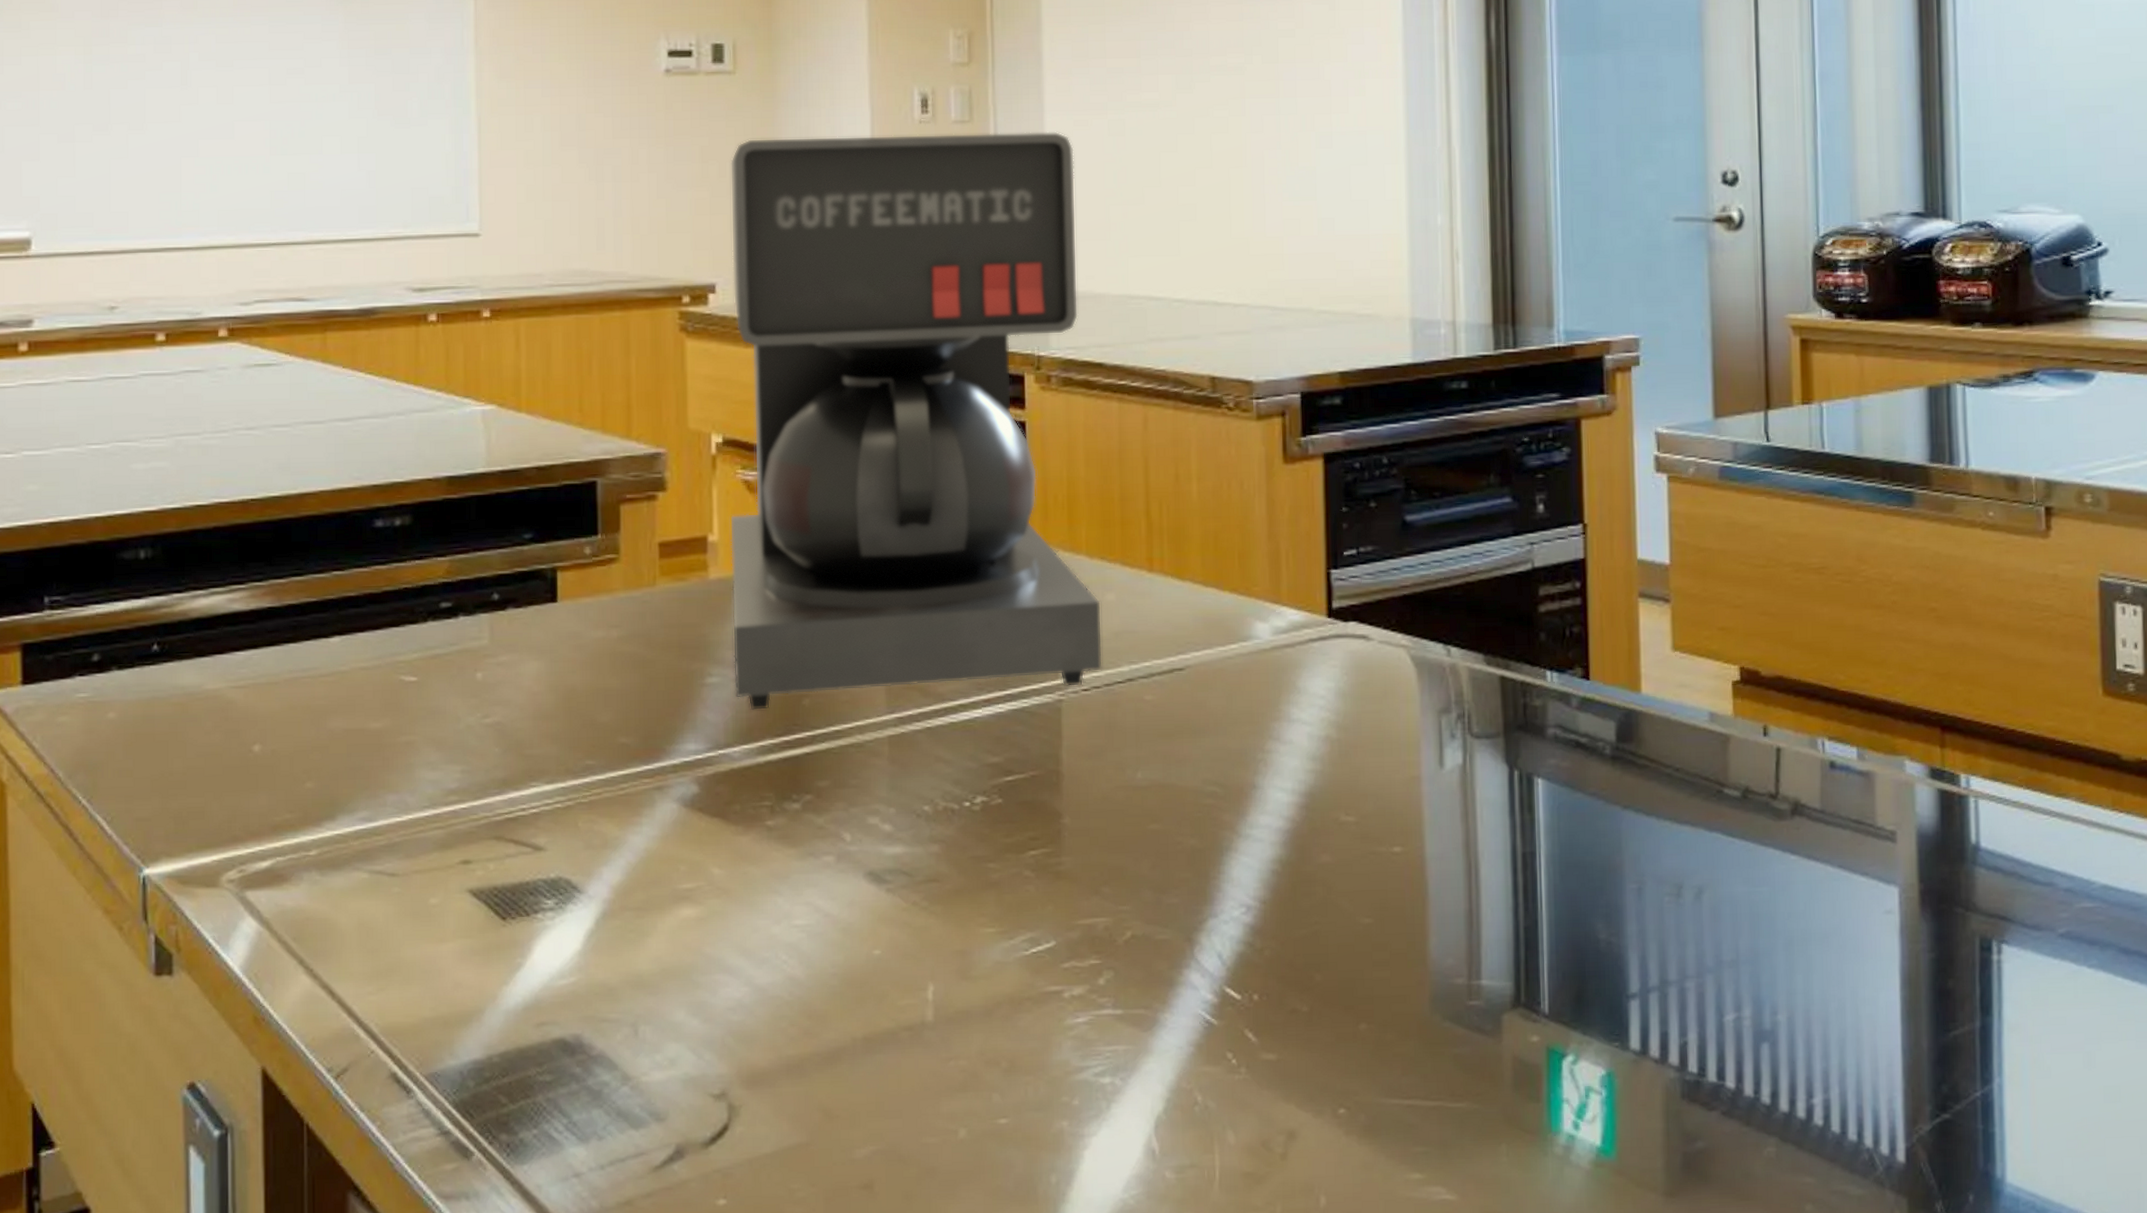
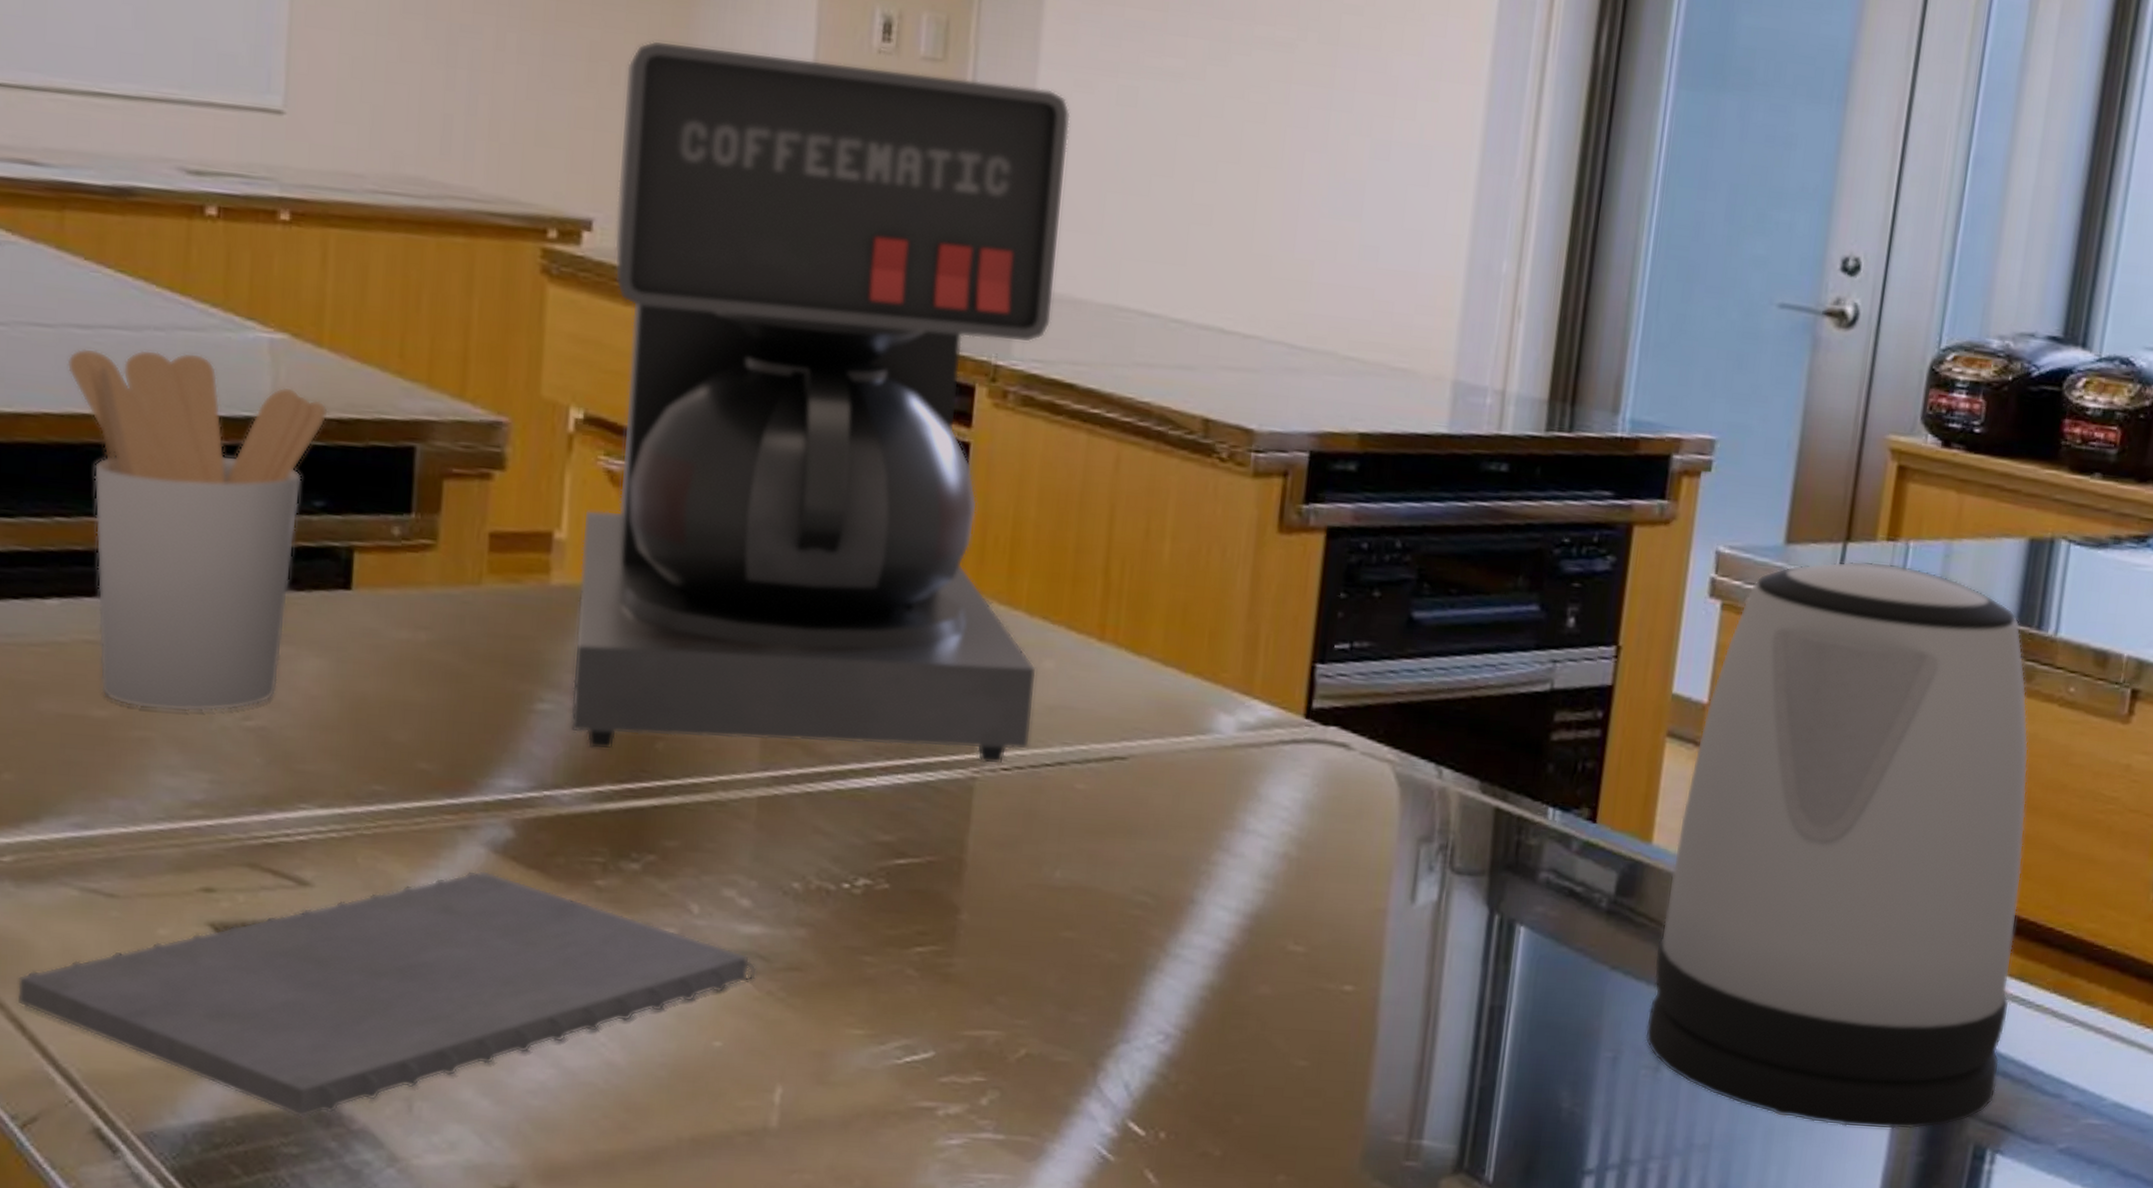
notepad: none [326,823,903,1049] -> present [16,871,758,1118]
utensil holder: none [335,429,529,718] -> present [66,348,328,712]
kettle: none [1660,424,1991,932] -> present [1645,561,2029,1130]

